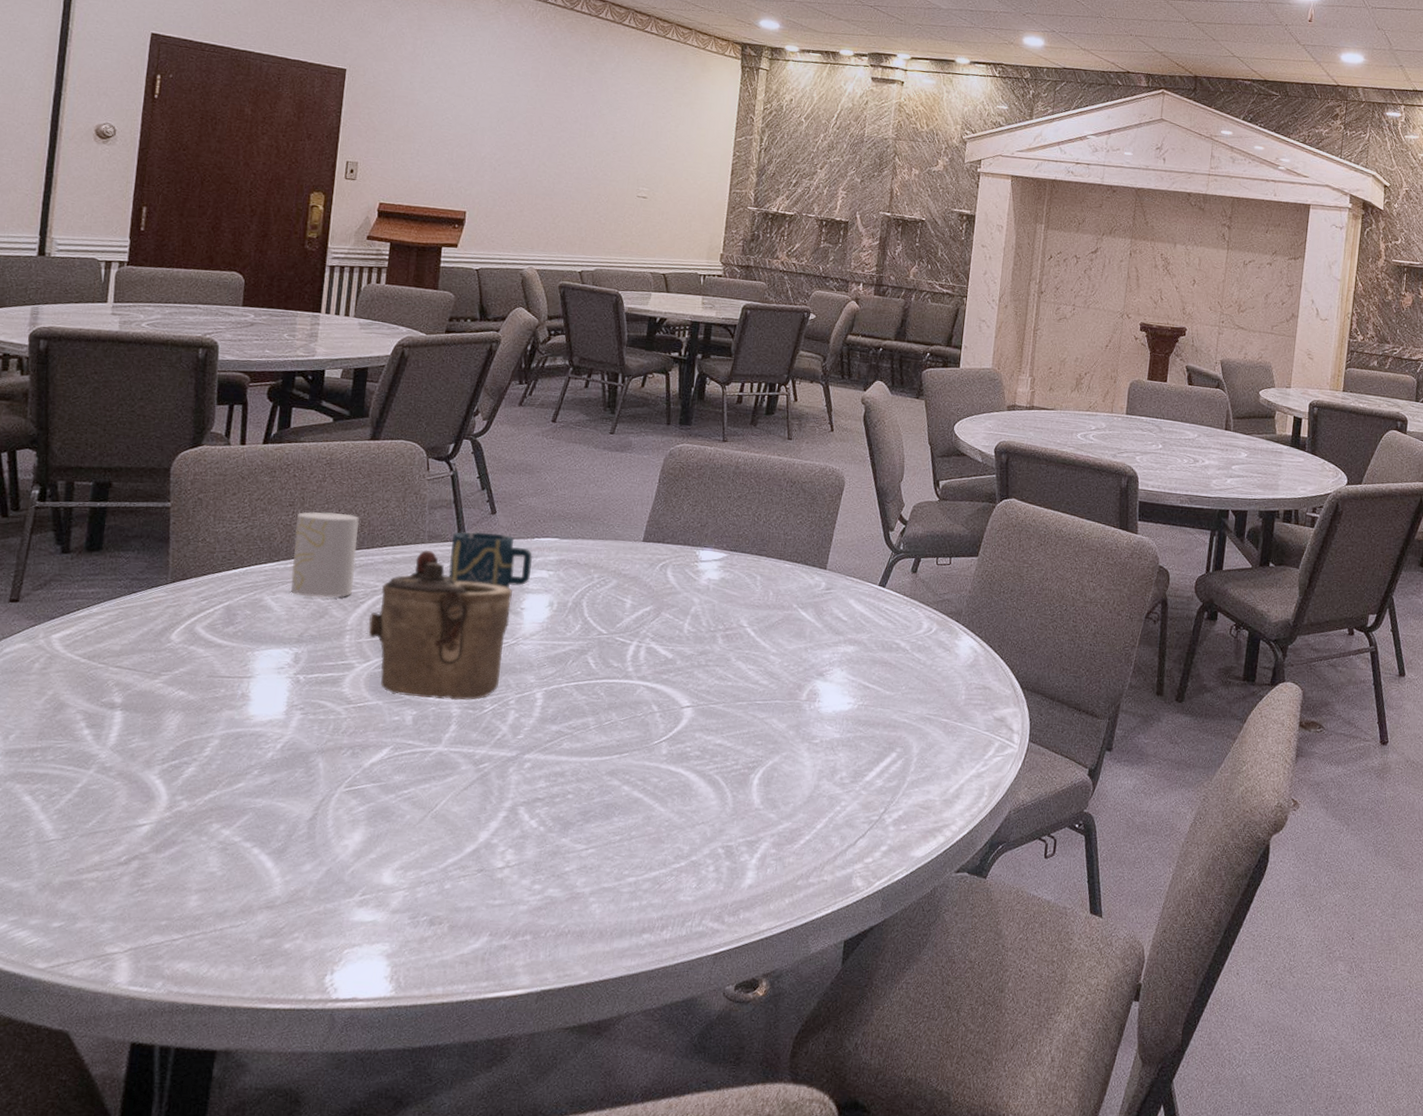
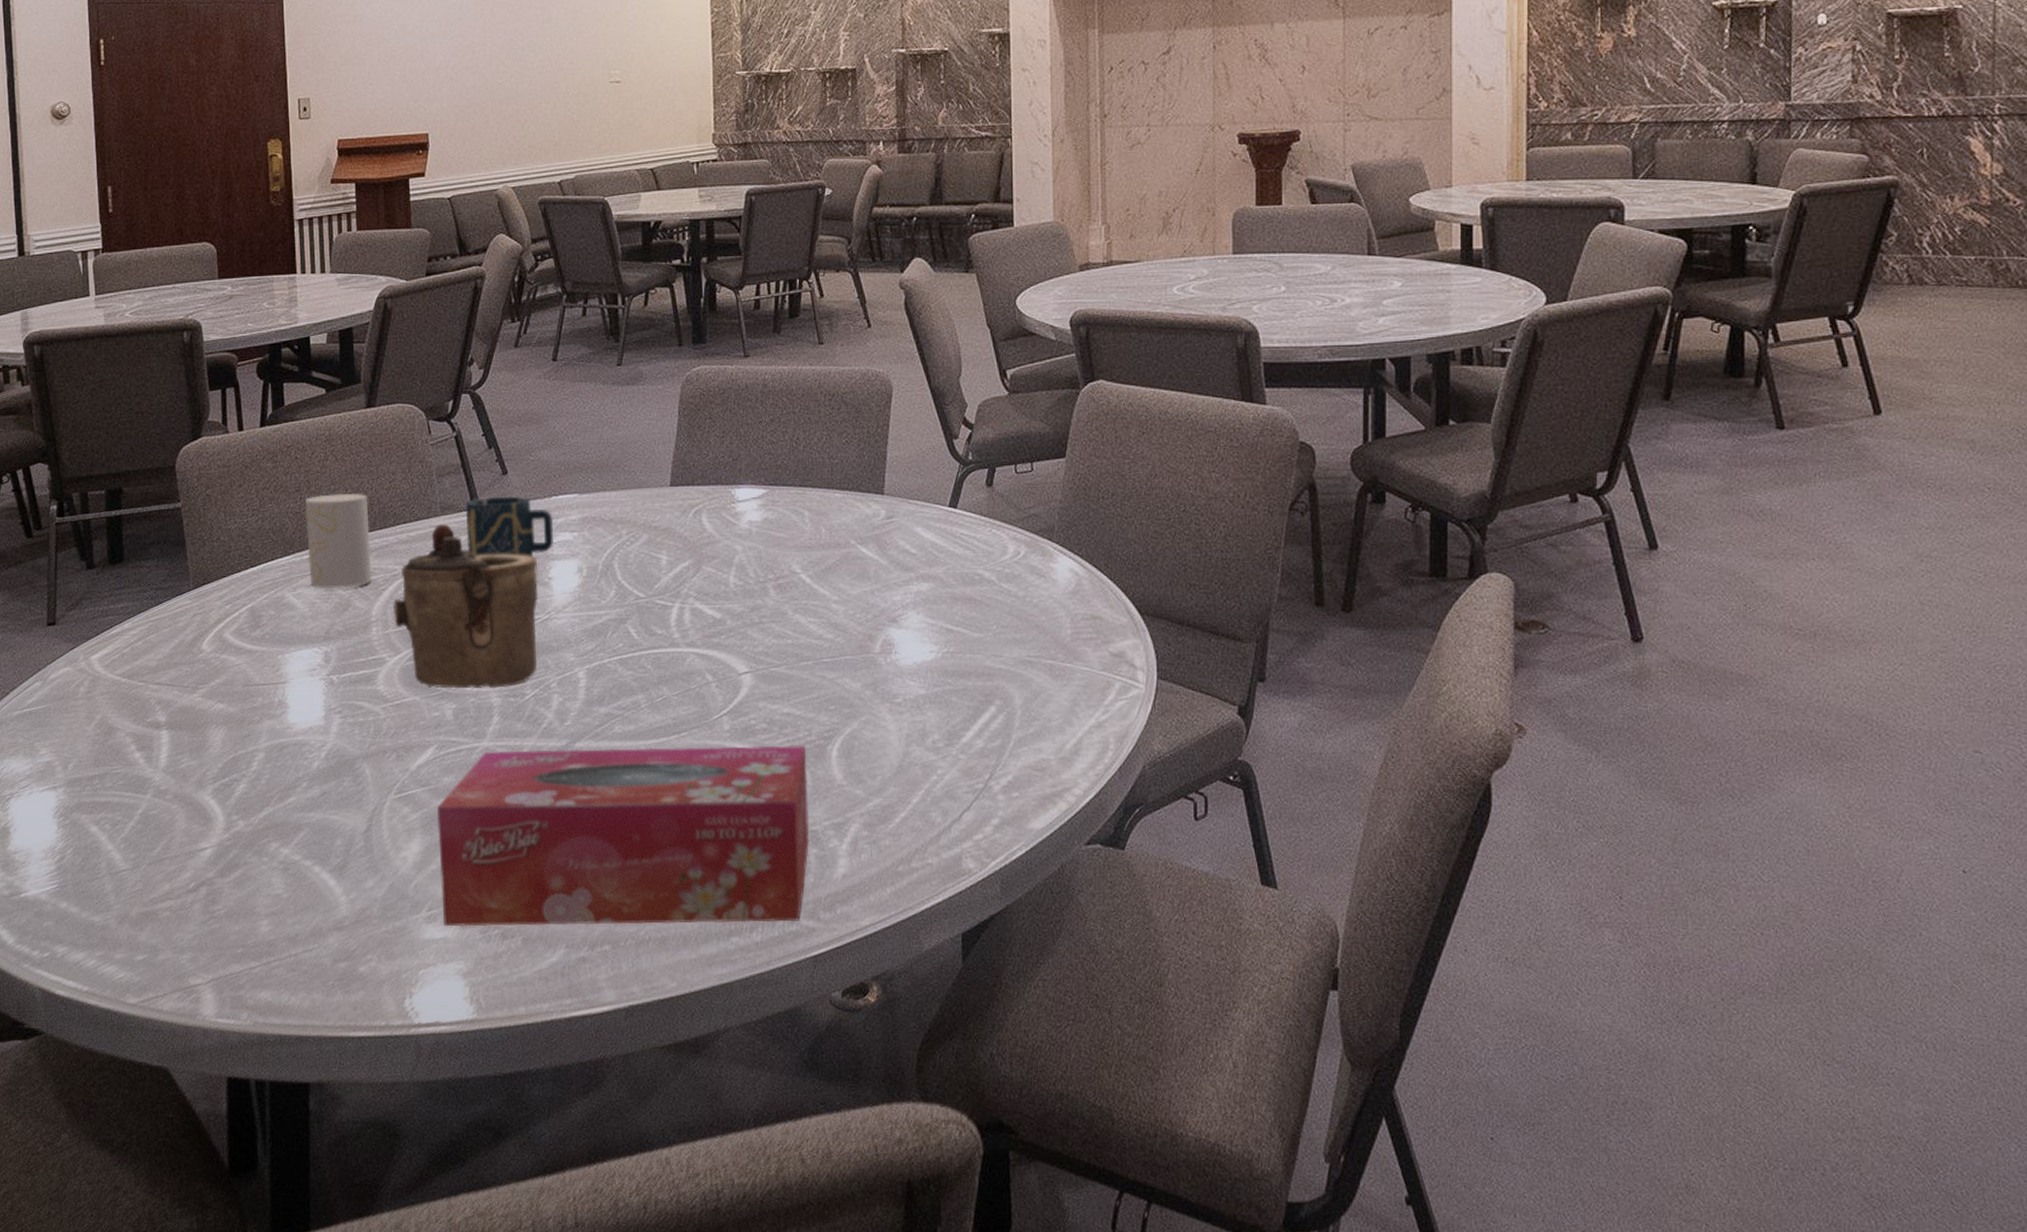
tissue box: none [375,755,732,923] -> present [437,745,810,927]

